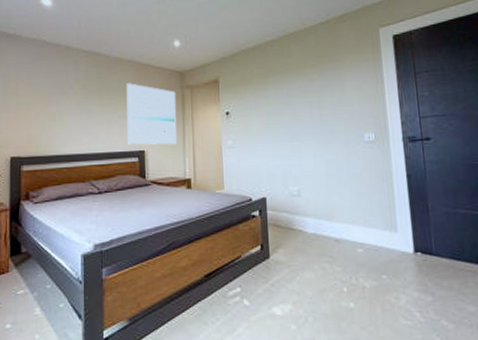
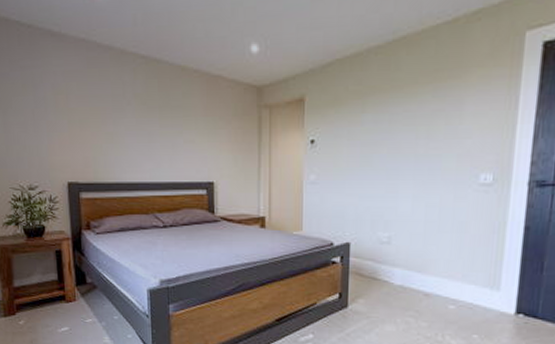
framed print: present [126,83,178,145] -> none [193,99,252,177]

